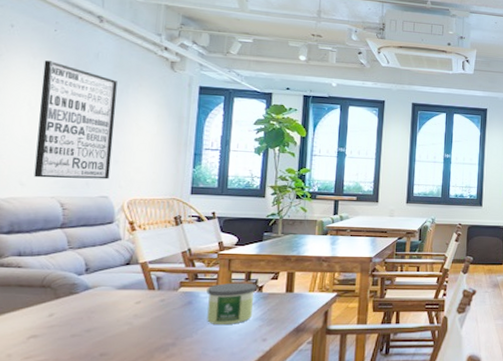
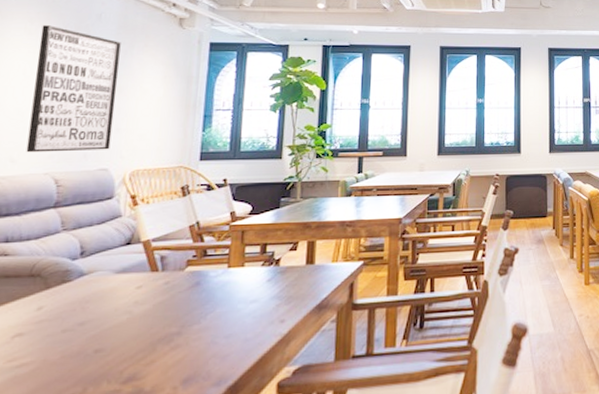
candle: present [206,282,257,326] -> none [217,256,273,308]

